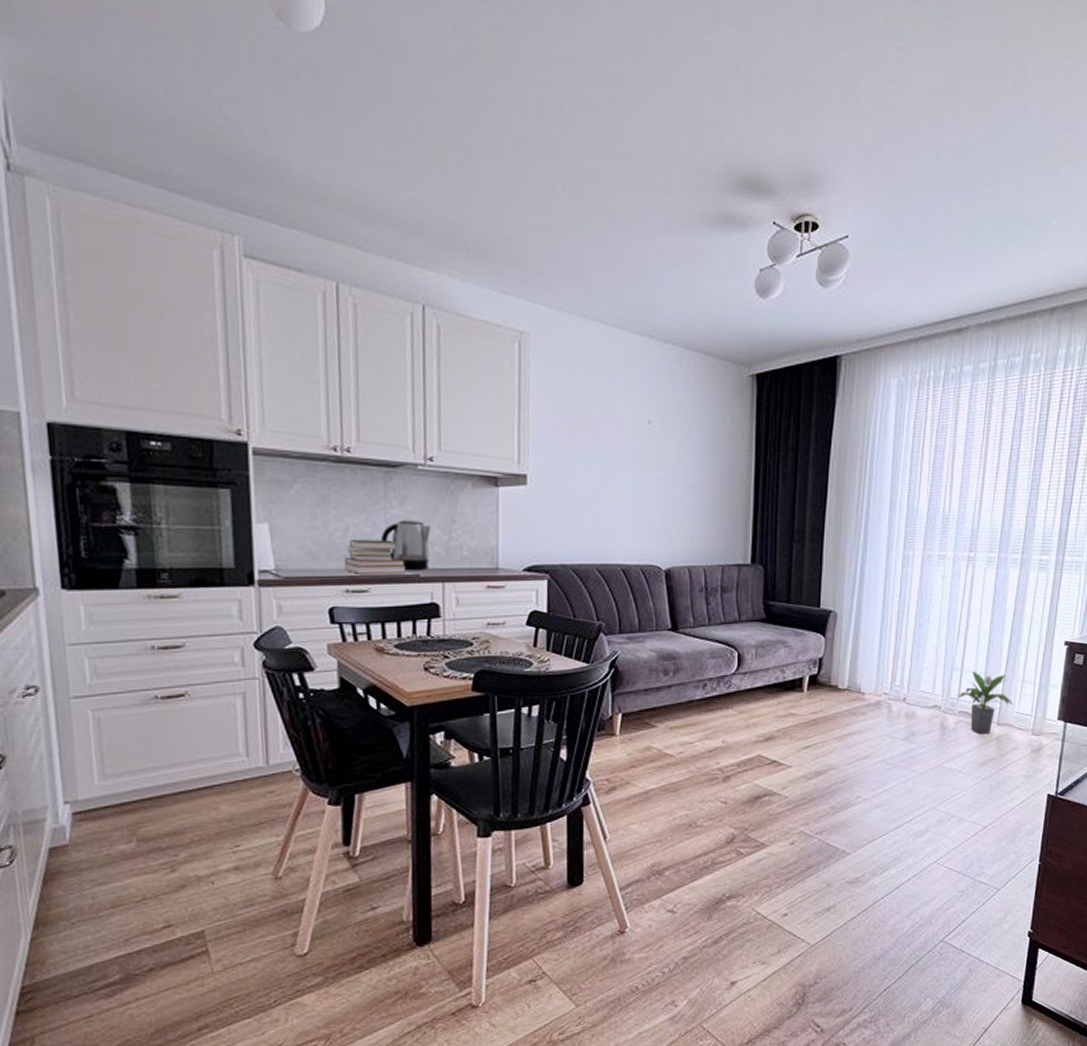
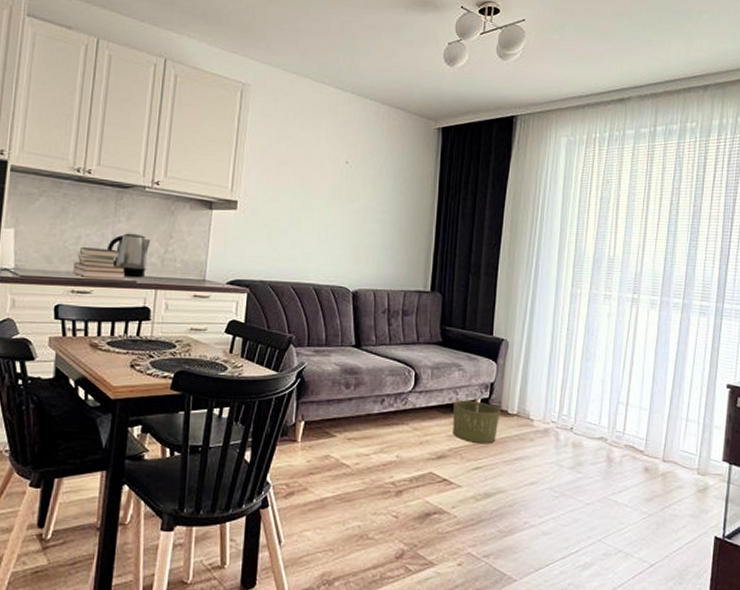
basket: none [780,677,830,722] -> present [453,400,501,444]
potted plant: present [956,672,1013,734] -> none [622,407,677,470]

